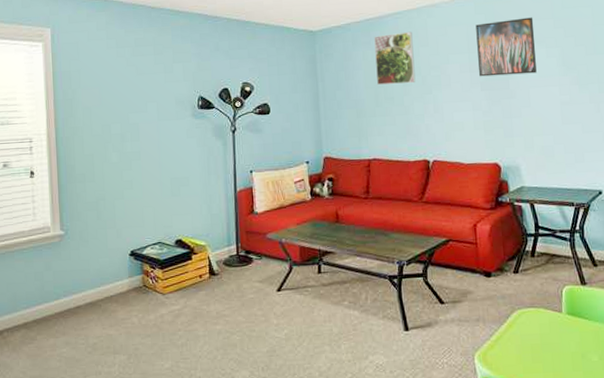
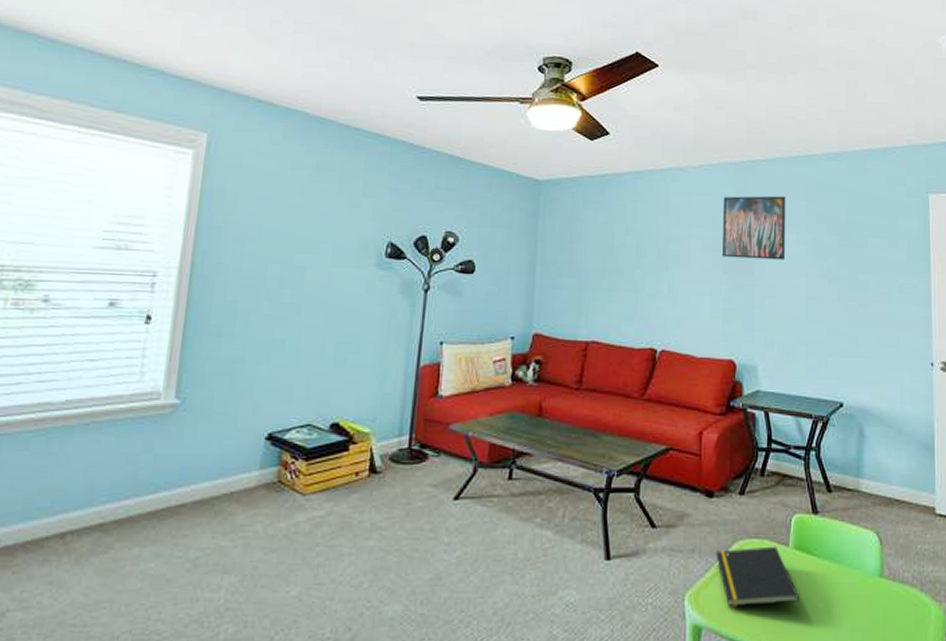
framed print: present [374,31,416,85] -> none [607,194,653,255]
notepad: none [497,313,575,363] -> present [716,546,799,607]

